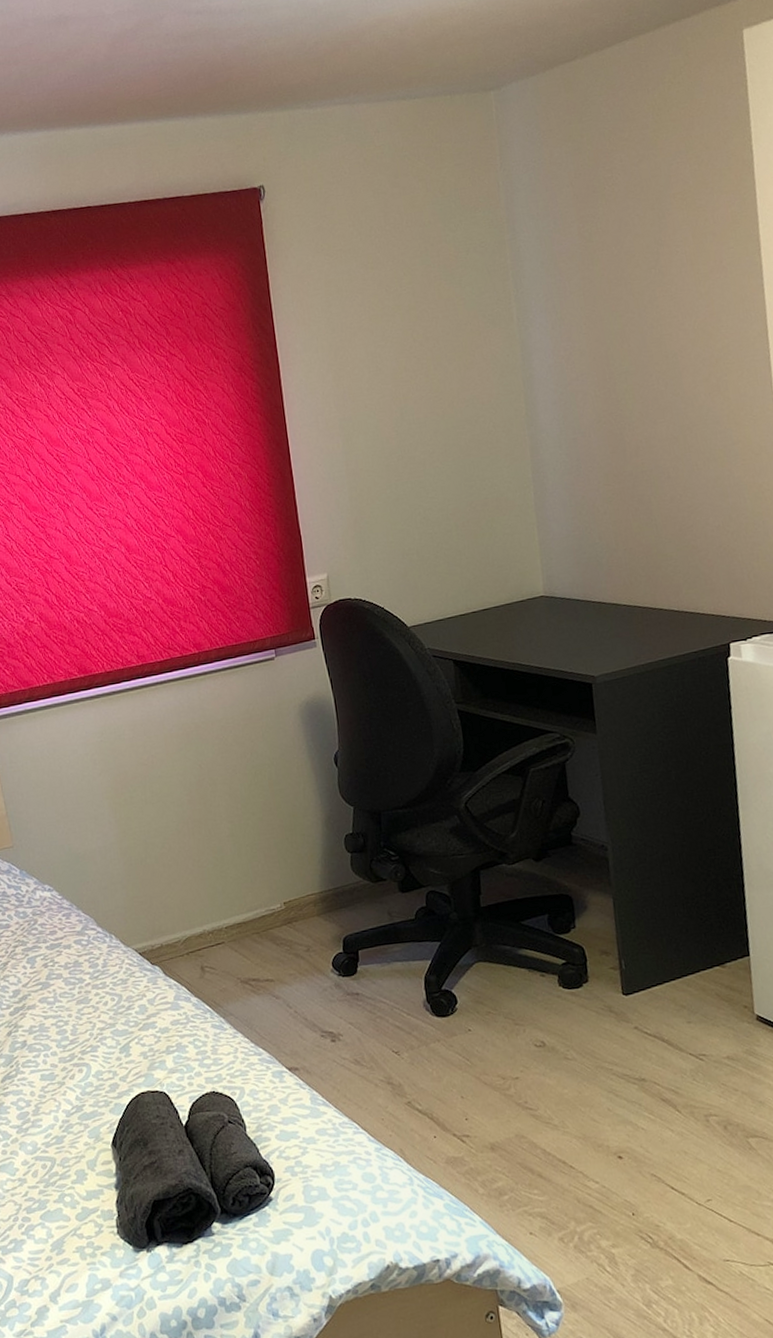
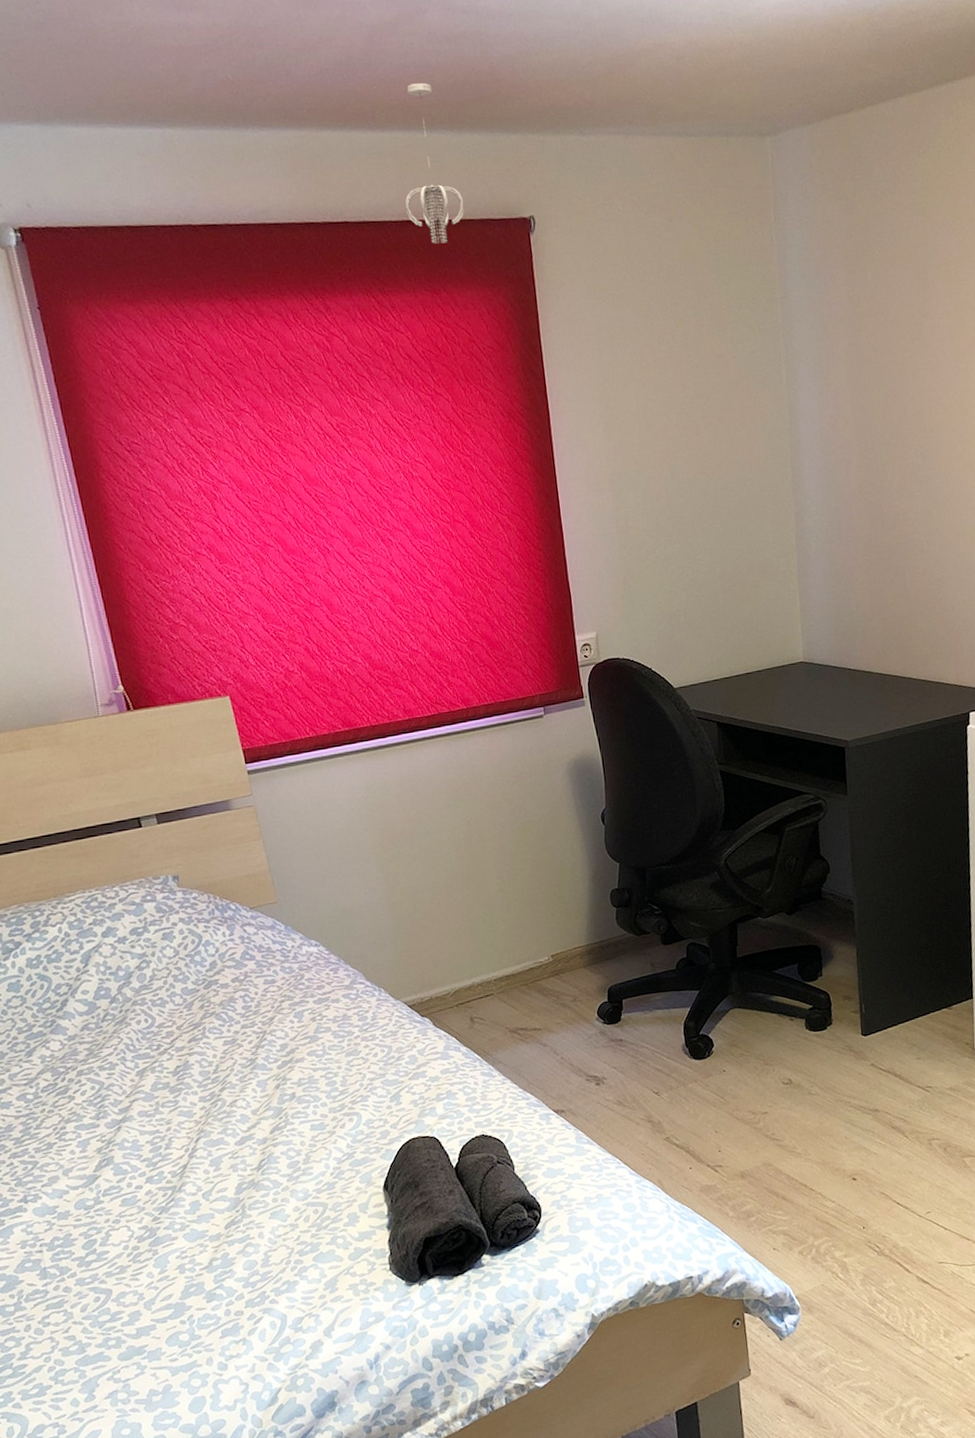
pendant light: none [143,78,198,219] -> present [405,83,465,244]

